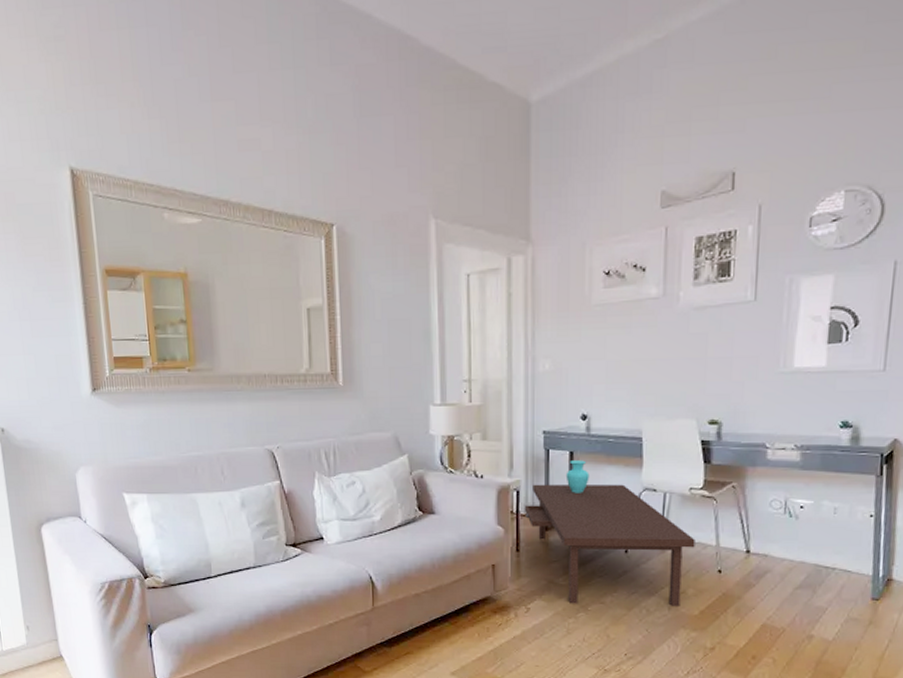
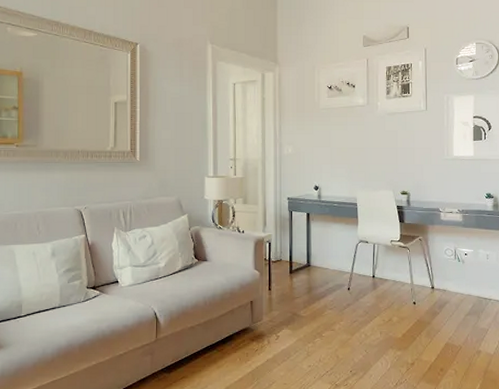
coffee table: present [525,460,695,607] -> none [275,220,397,332]

